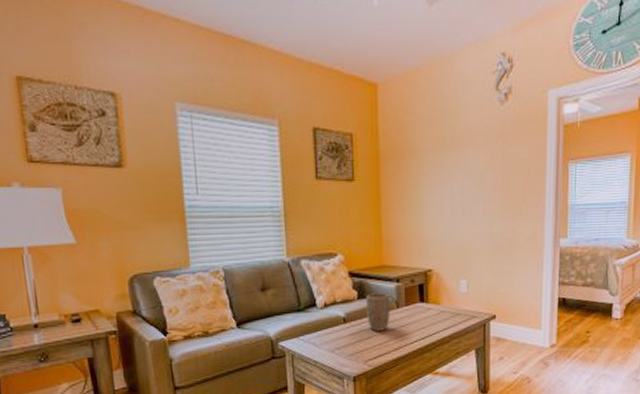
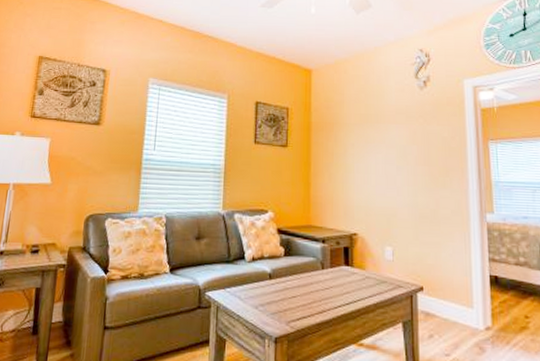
plant pot: present [366,293,390,331] -> none [292,251,315,291]

